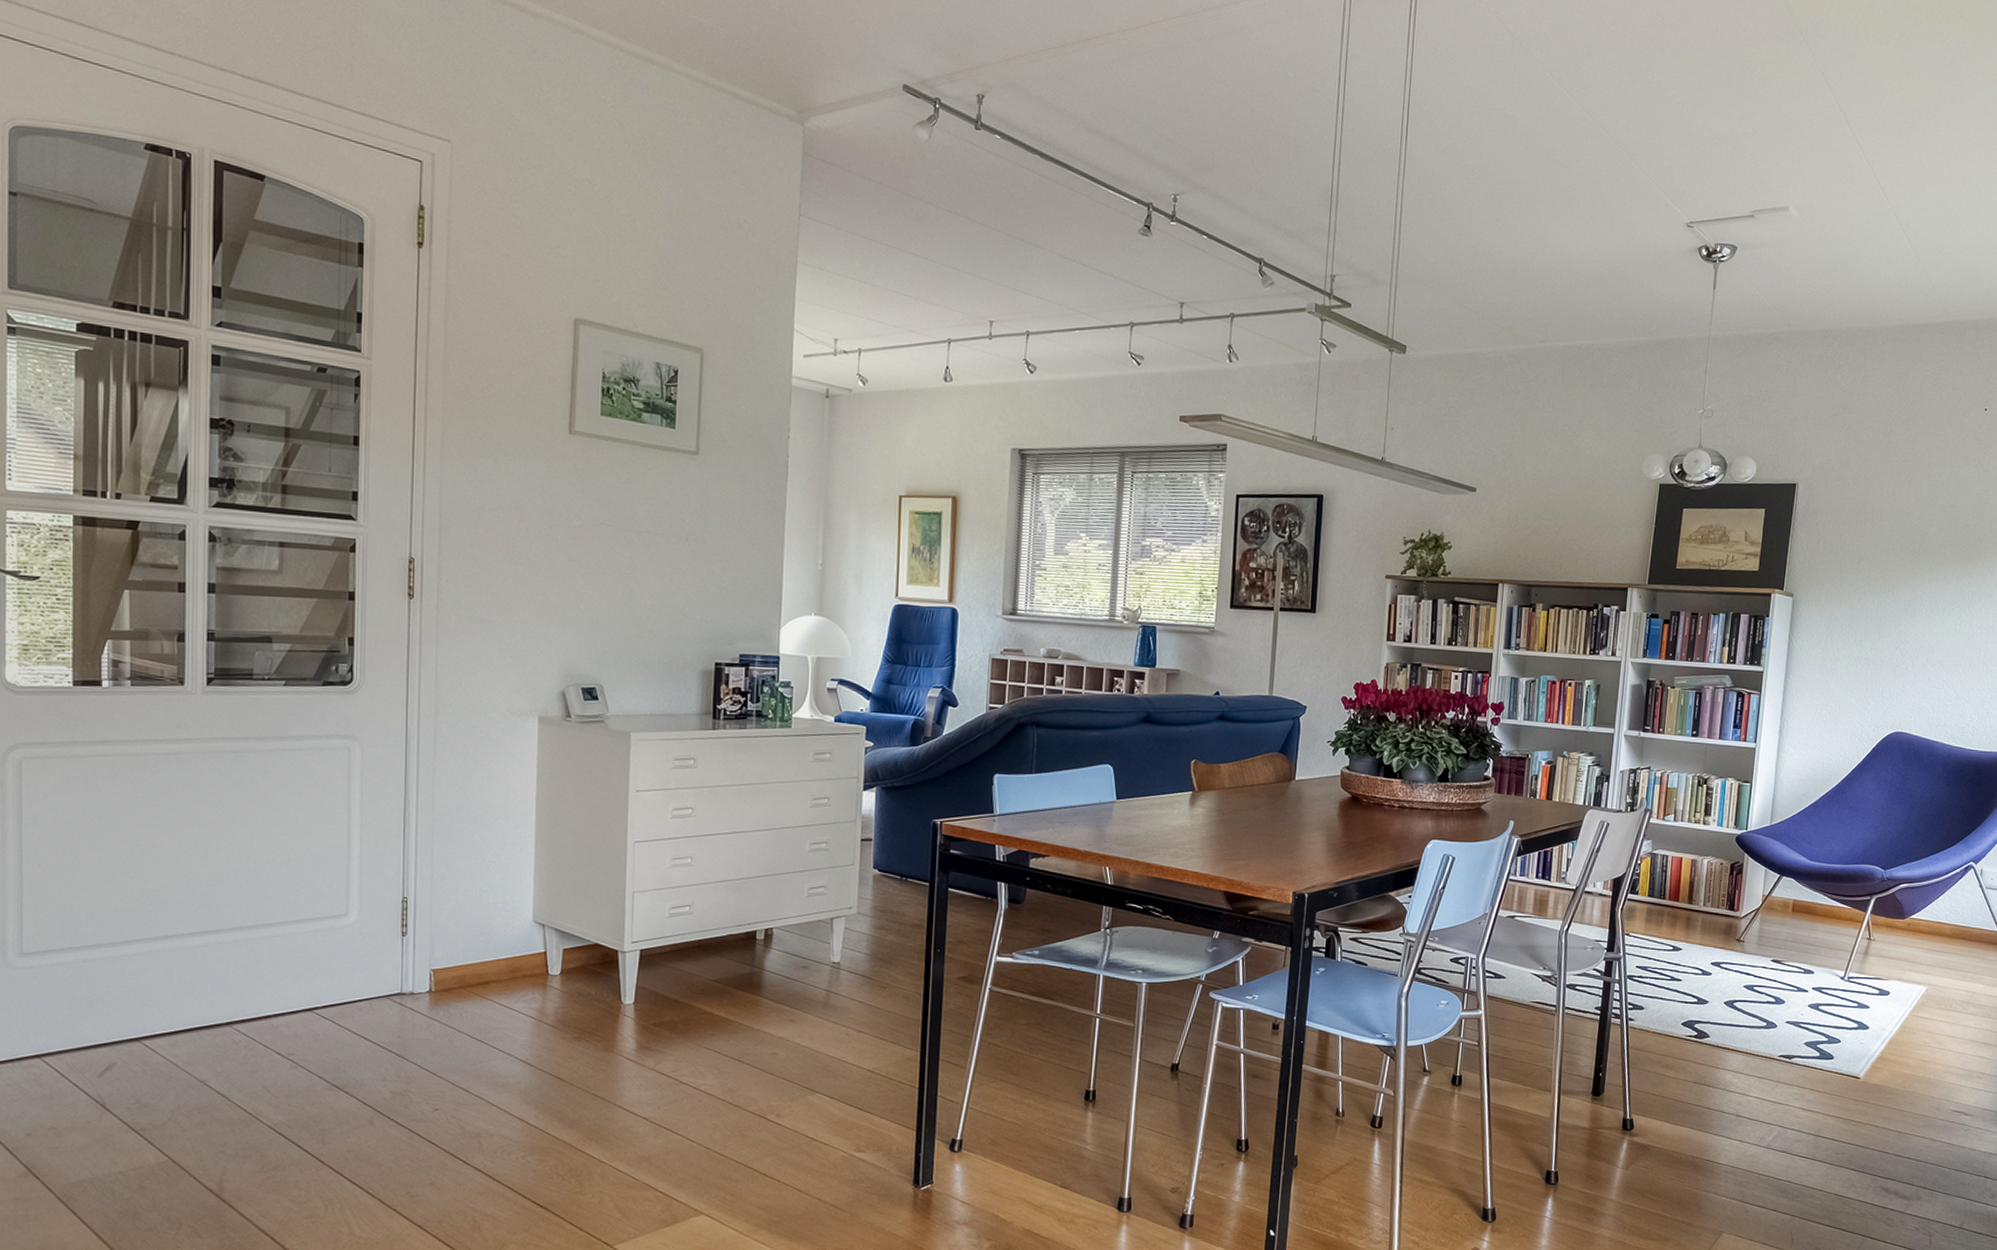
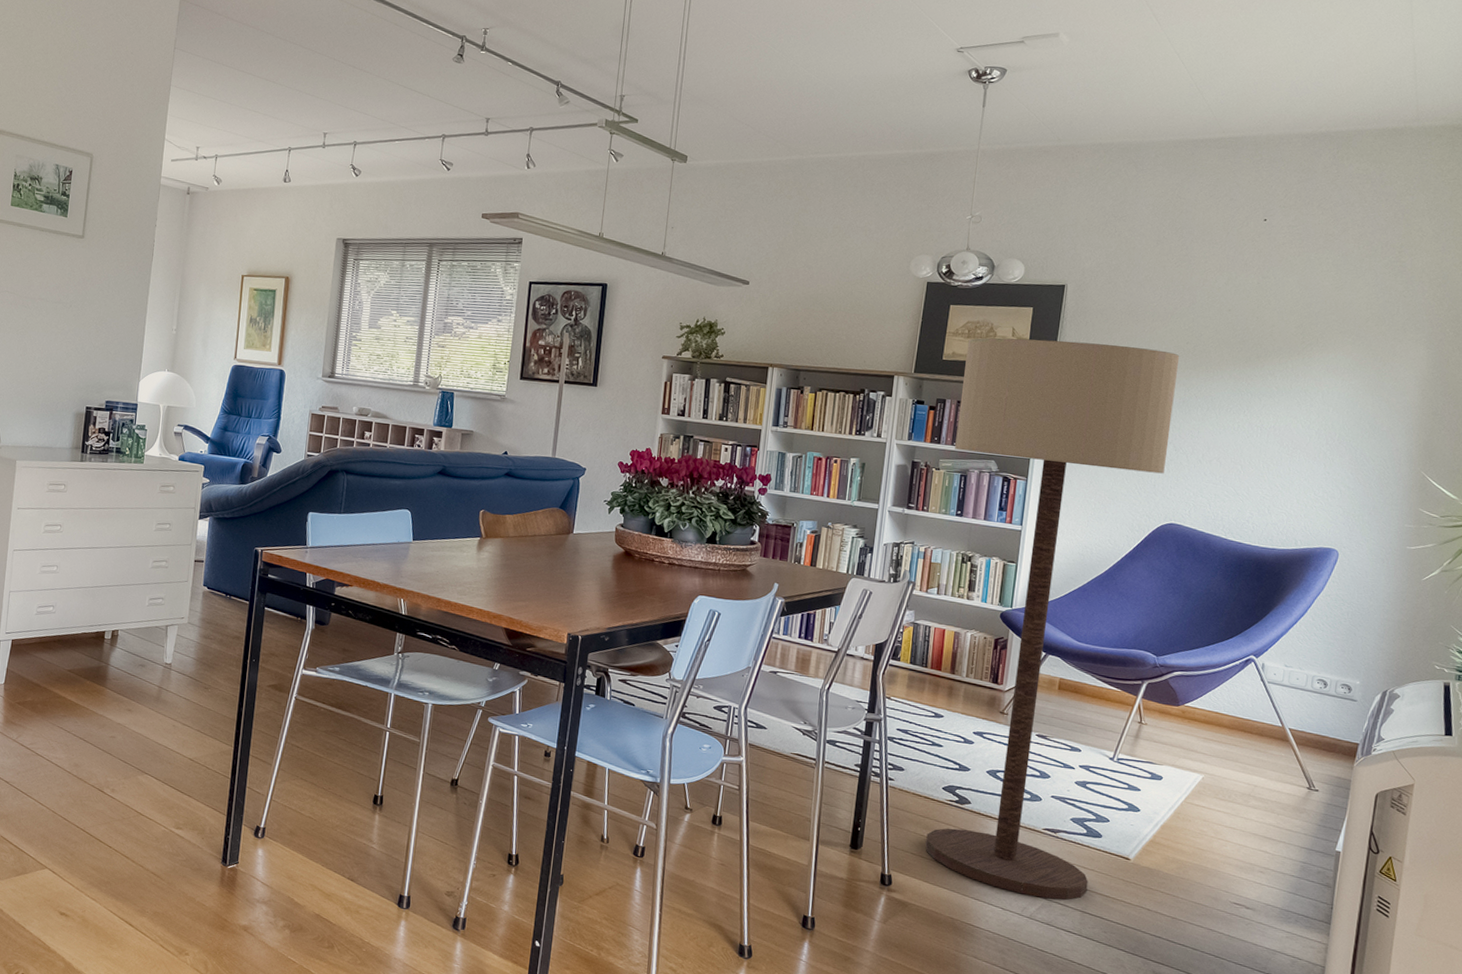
floor lamp: none [1665,542,1906,1126] -> present [925,338,1180,900]

